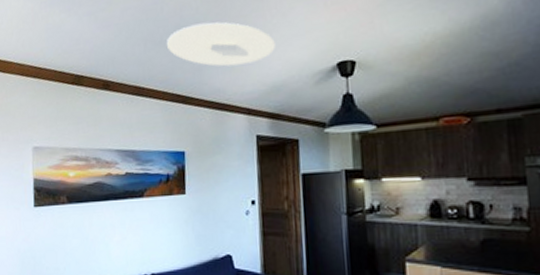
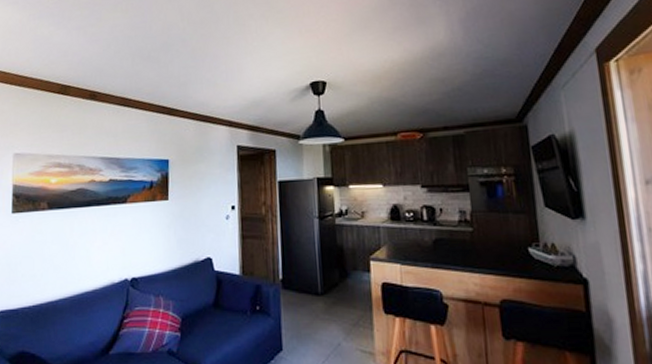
ceiling light: present [167,22,275,67] -> none [154,41,255,83]

